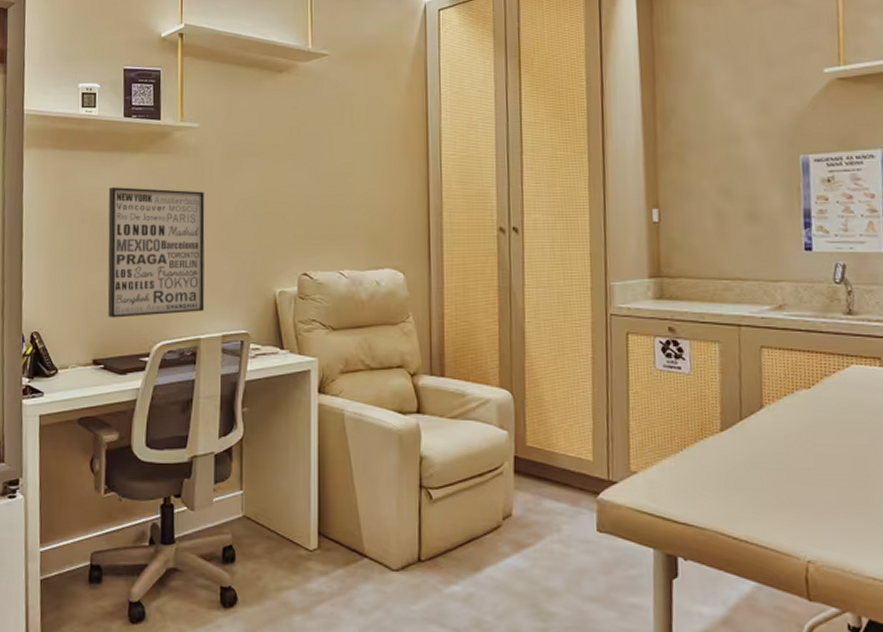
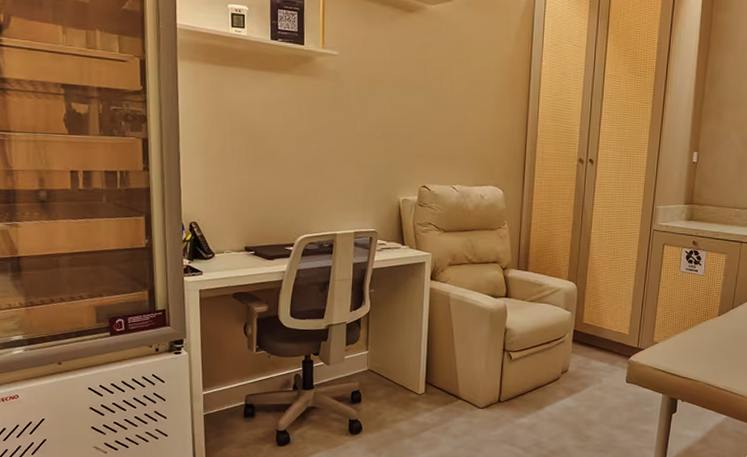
wall art: present [107,187,205,318] -> none [257,102,342,214]

